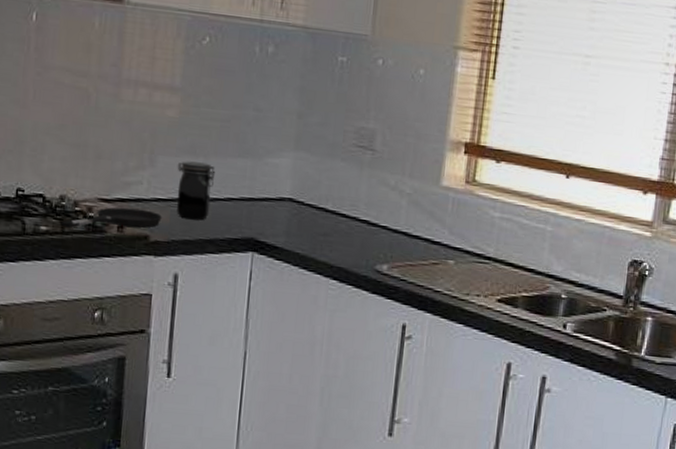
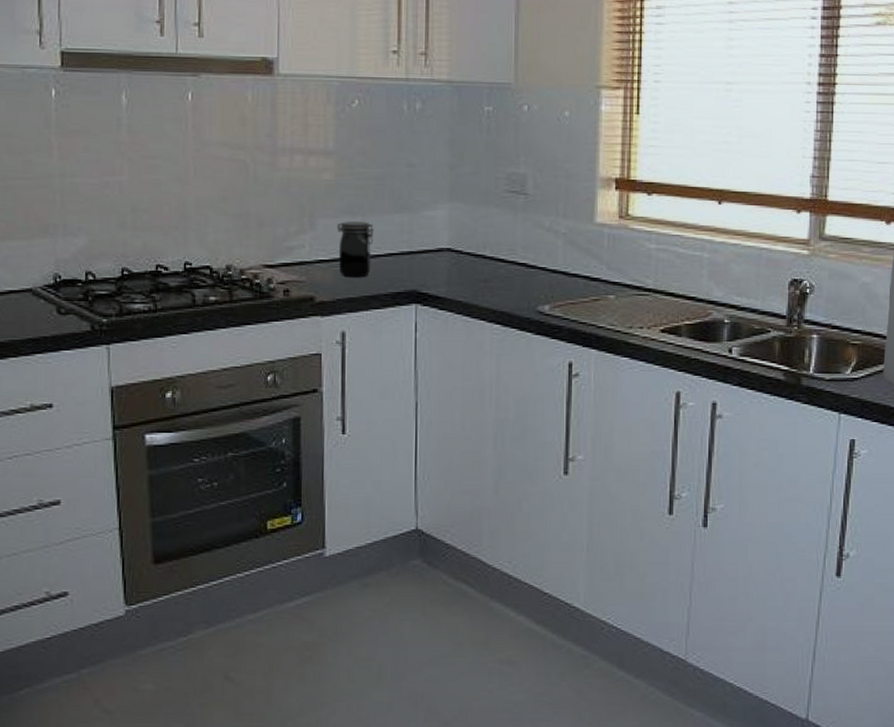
frying pan: present [60,207,162,229] -> none [229,271,325,297]

